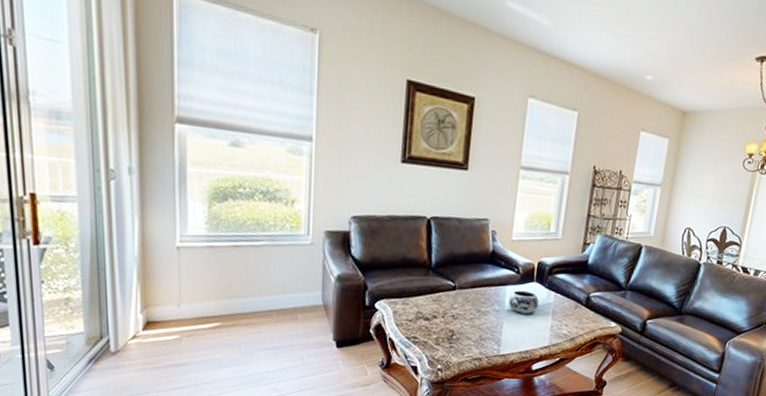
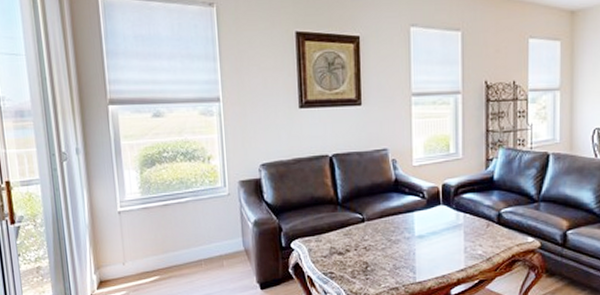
decorative bowl: present [508,290,539,315] -> none [418,214,448,239]

